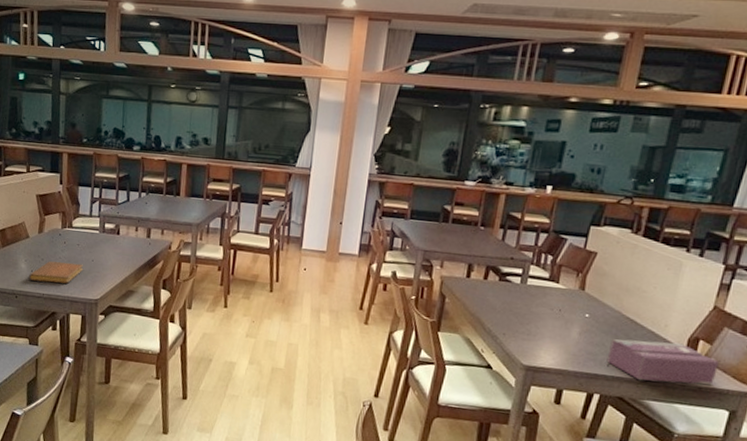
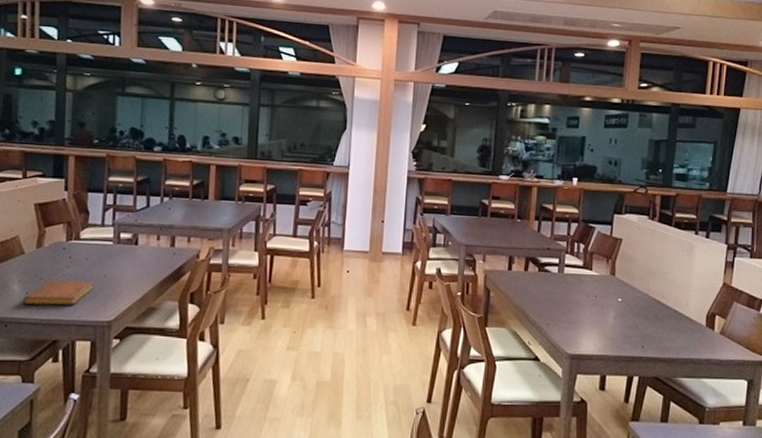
tissue box: present [606,339,719,385] -> none [641,319,733,359]

